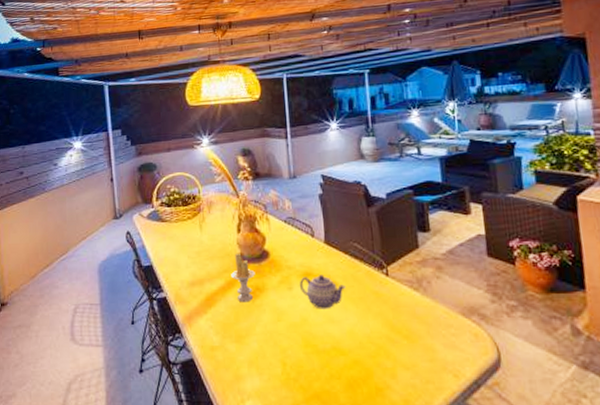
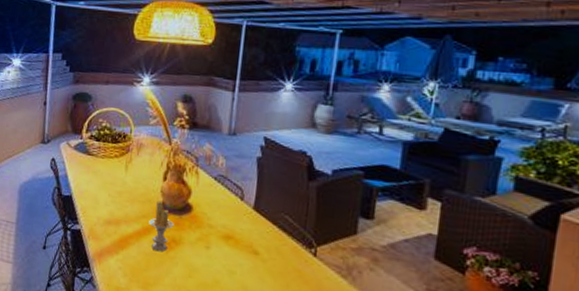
teapot: present [300,275,346,310] -> none [218,239,267,277]

